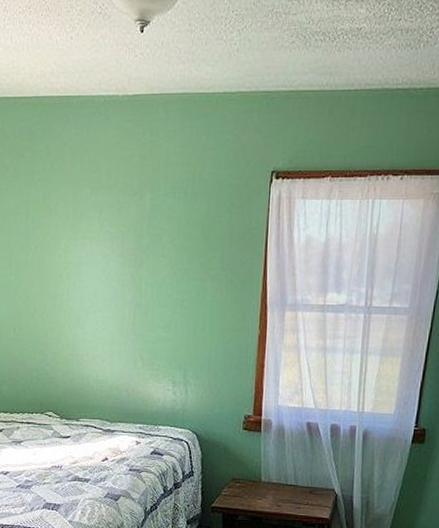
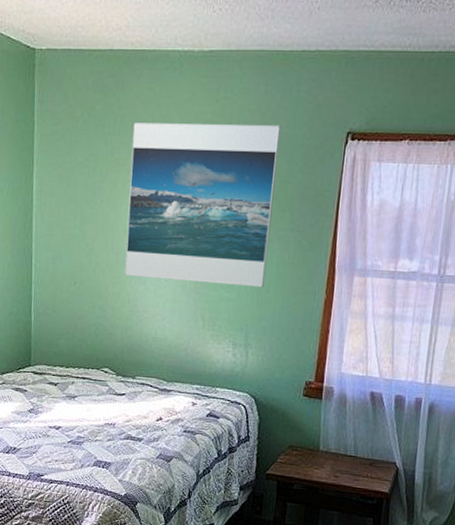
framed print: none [62,166,208,326] -> present [125,122,282,288]

